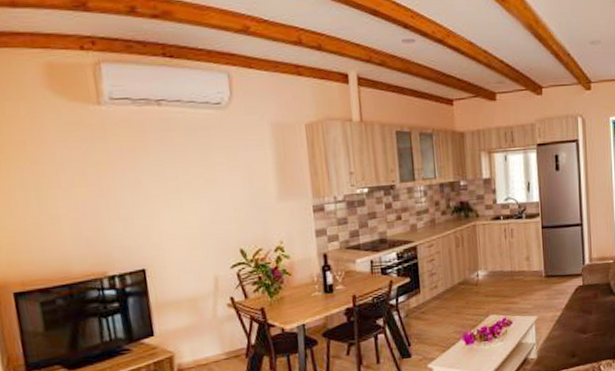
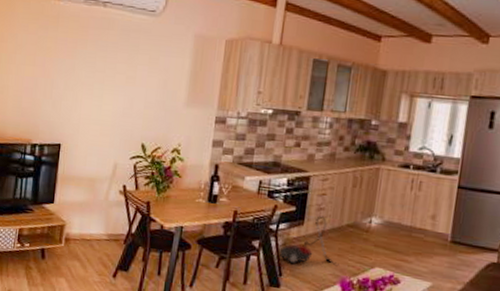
vacuum cleaner: none [403,280,459,332] -> present [278,216,339,266]

